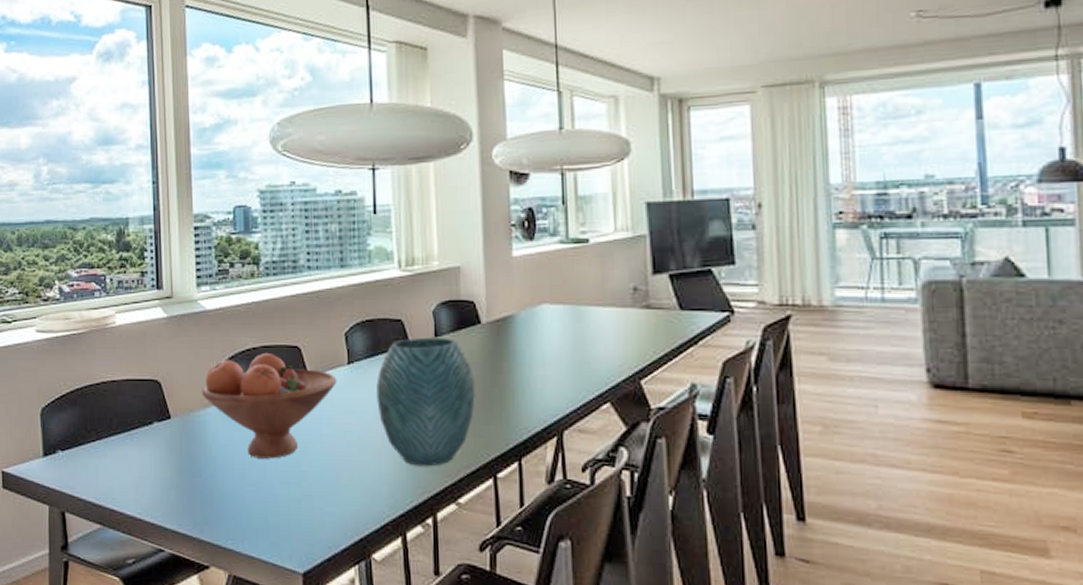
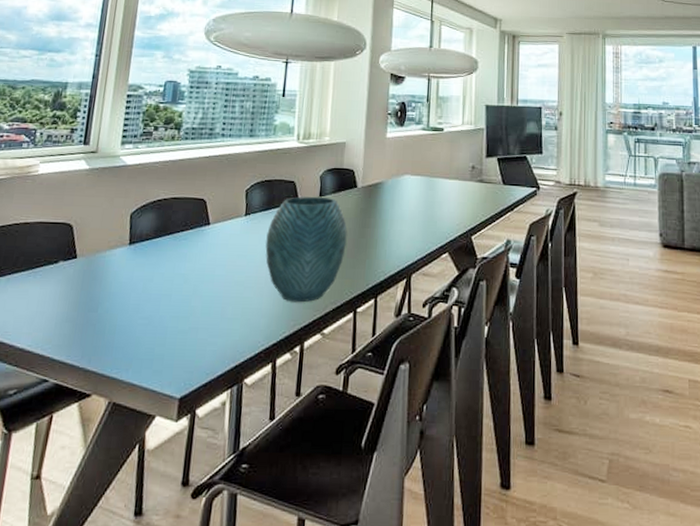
fruit bowl: present [201,352,337,459] -> none [110,203,234,295]

